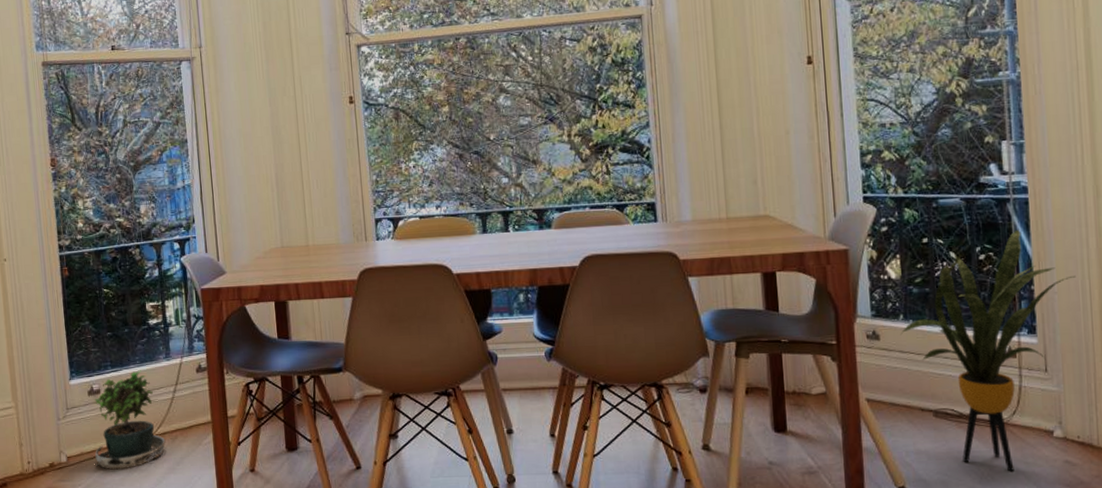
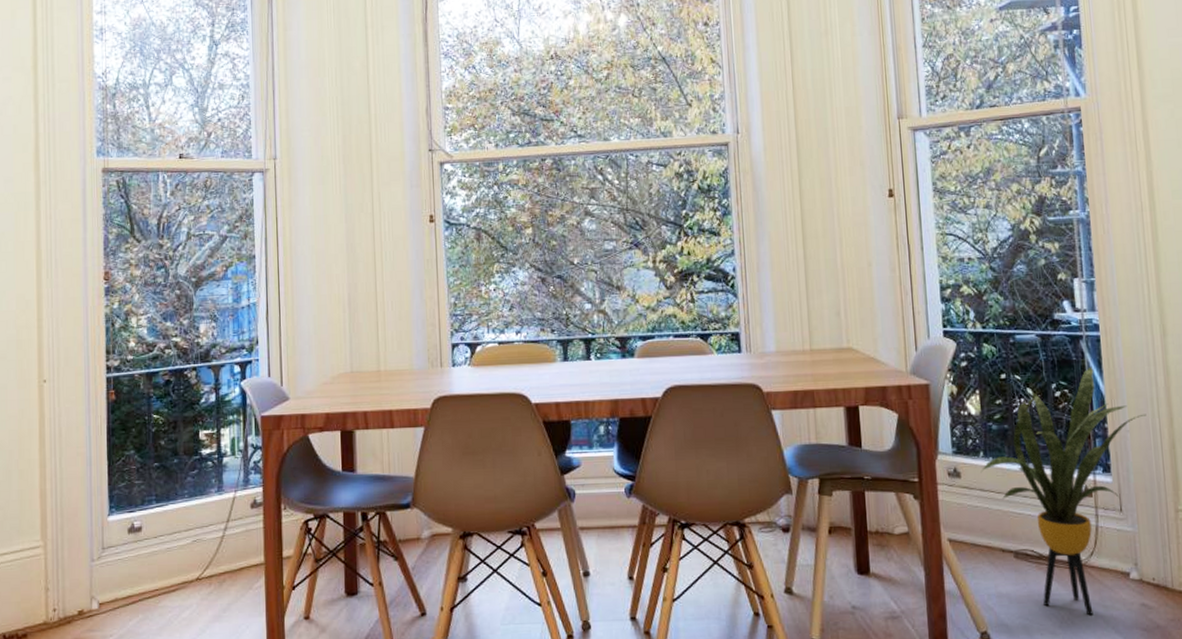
potted plant: present [94,370,166,474] -> none [130,505,213,622]

